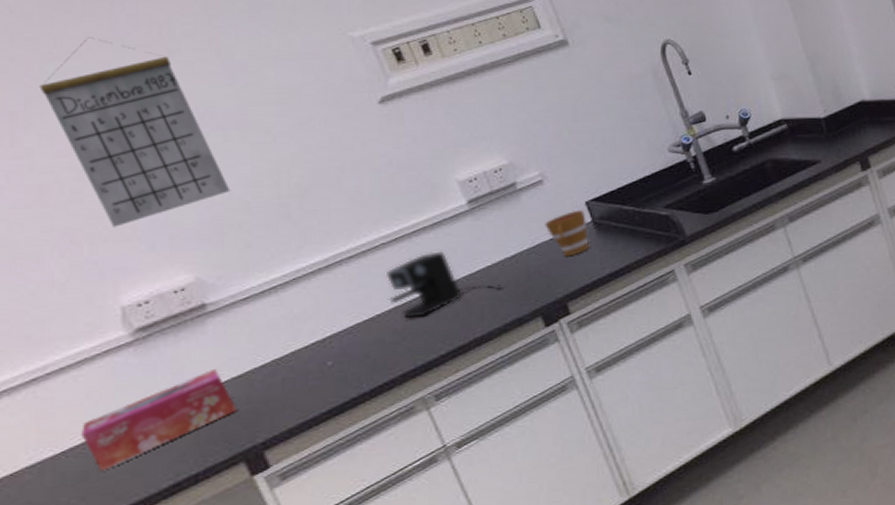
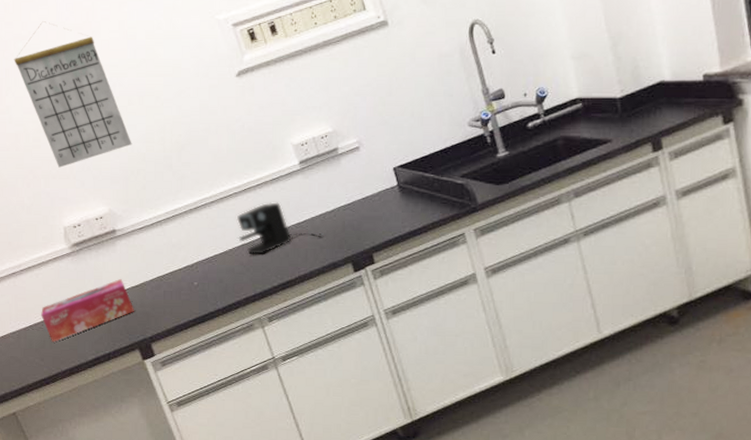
cup: present [545,209,590,257] -> none [359,174,395,215]

